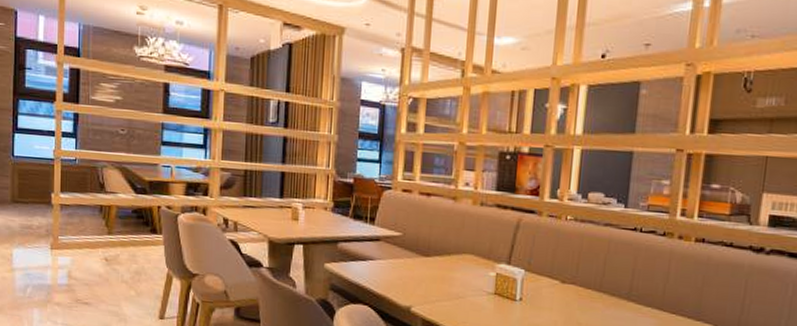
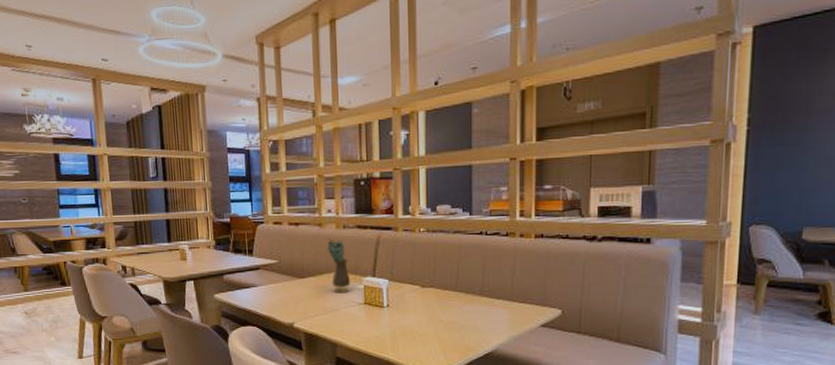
vase: none [458,215,482,280] -> present [326,238,351,293]

